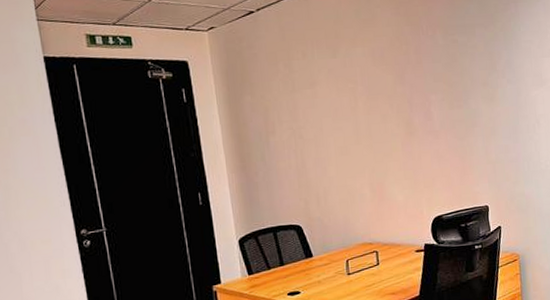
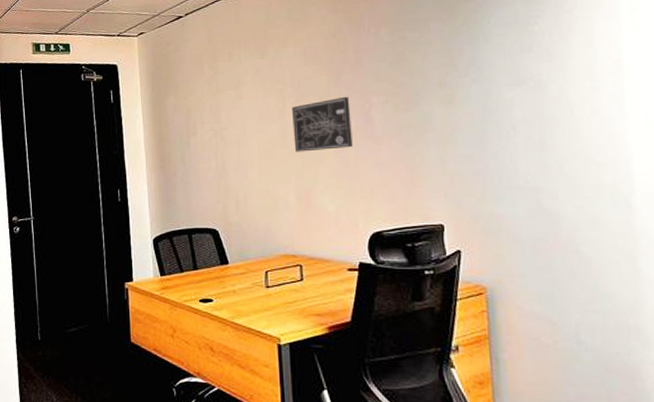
wall art: none [363,95,416,148] -> present [292,96,353,152]

